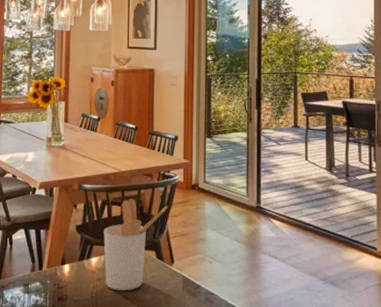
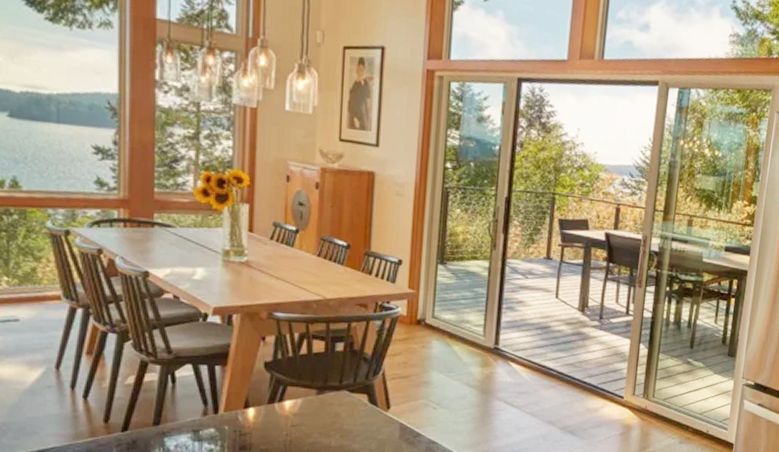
utensil holder: present [103,198,169,291] -> none [301,332,386,439]

